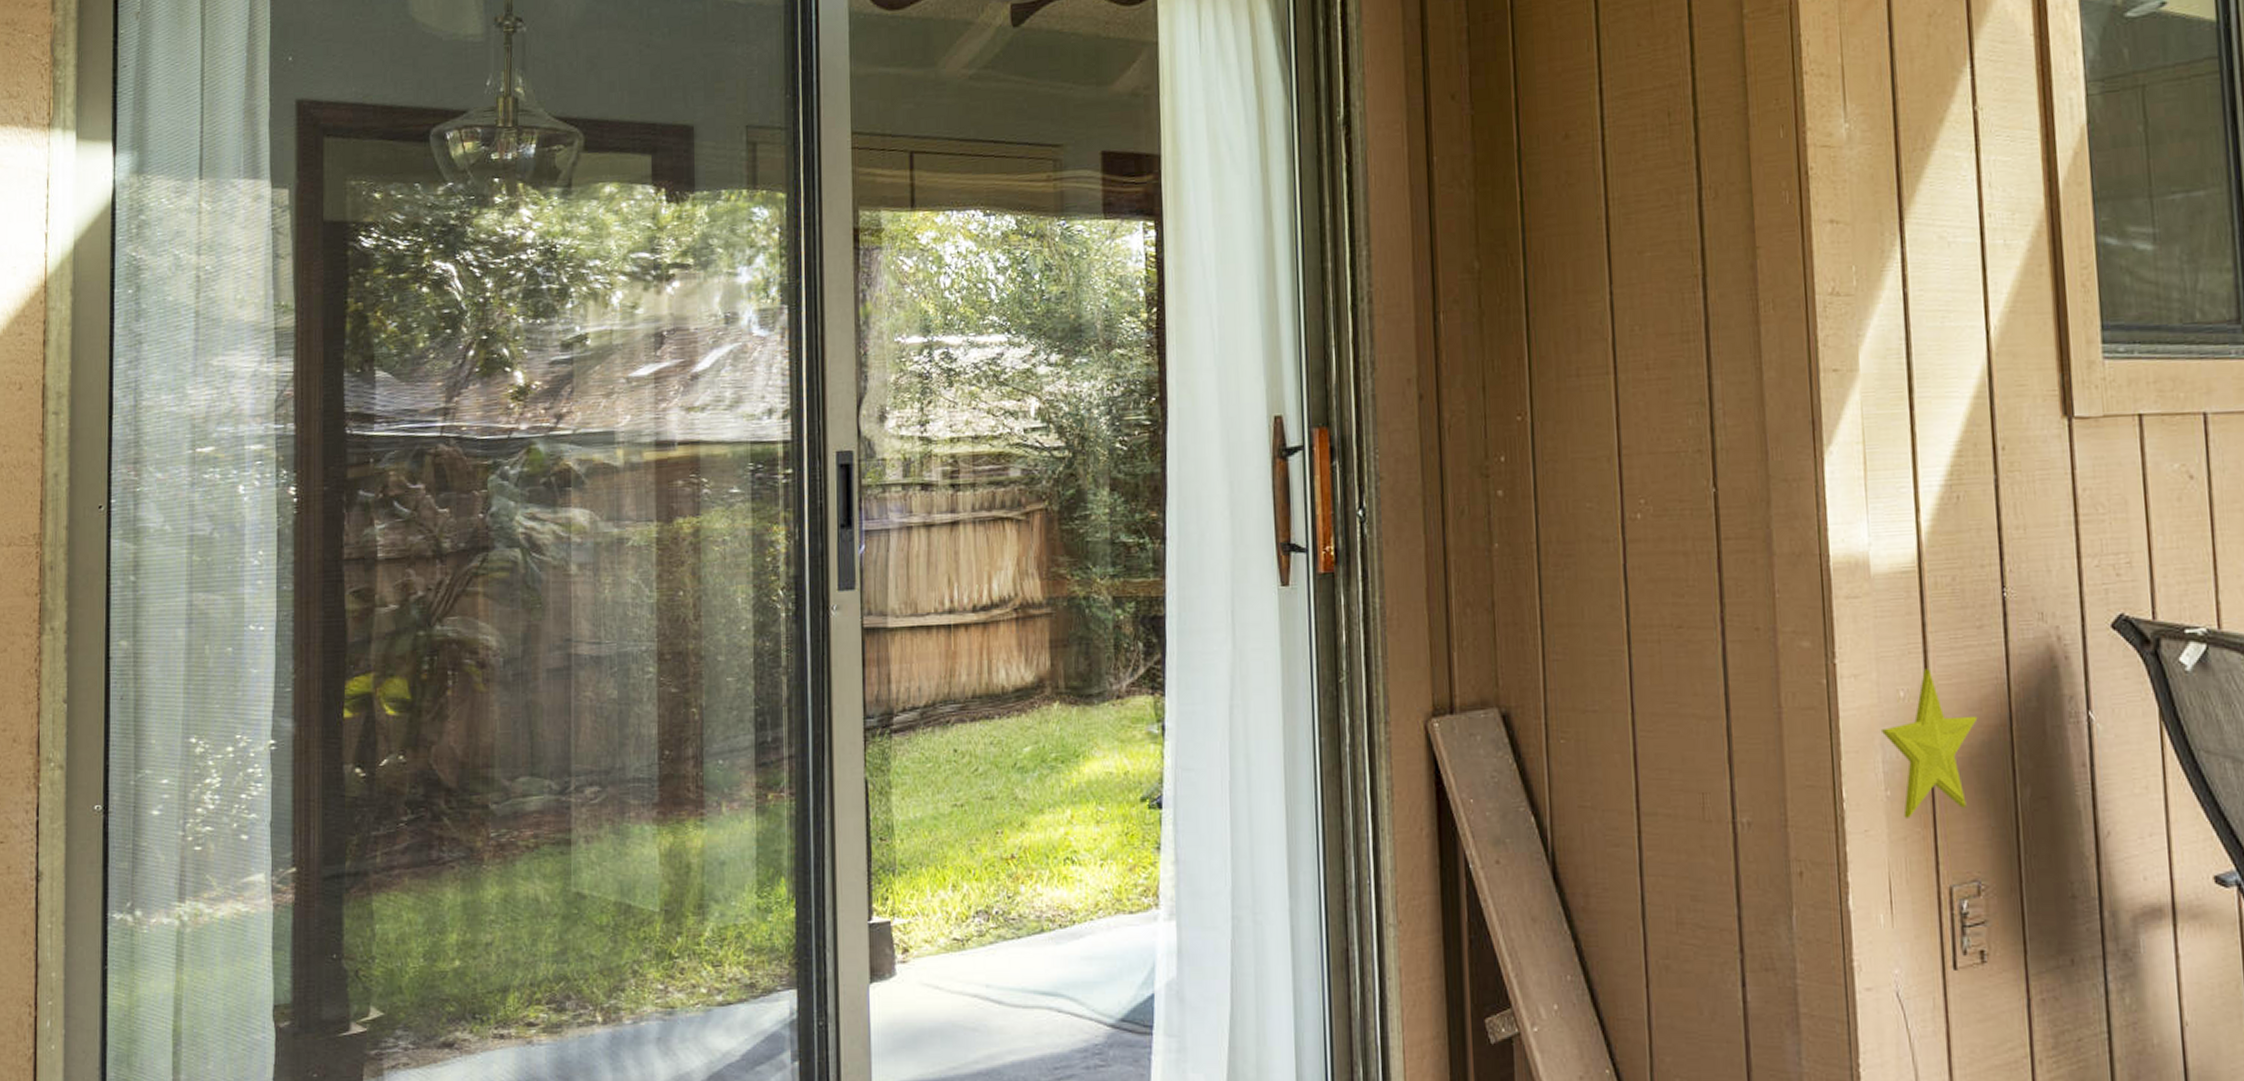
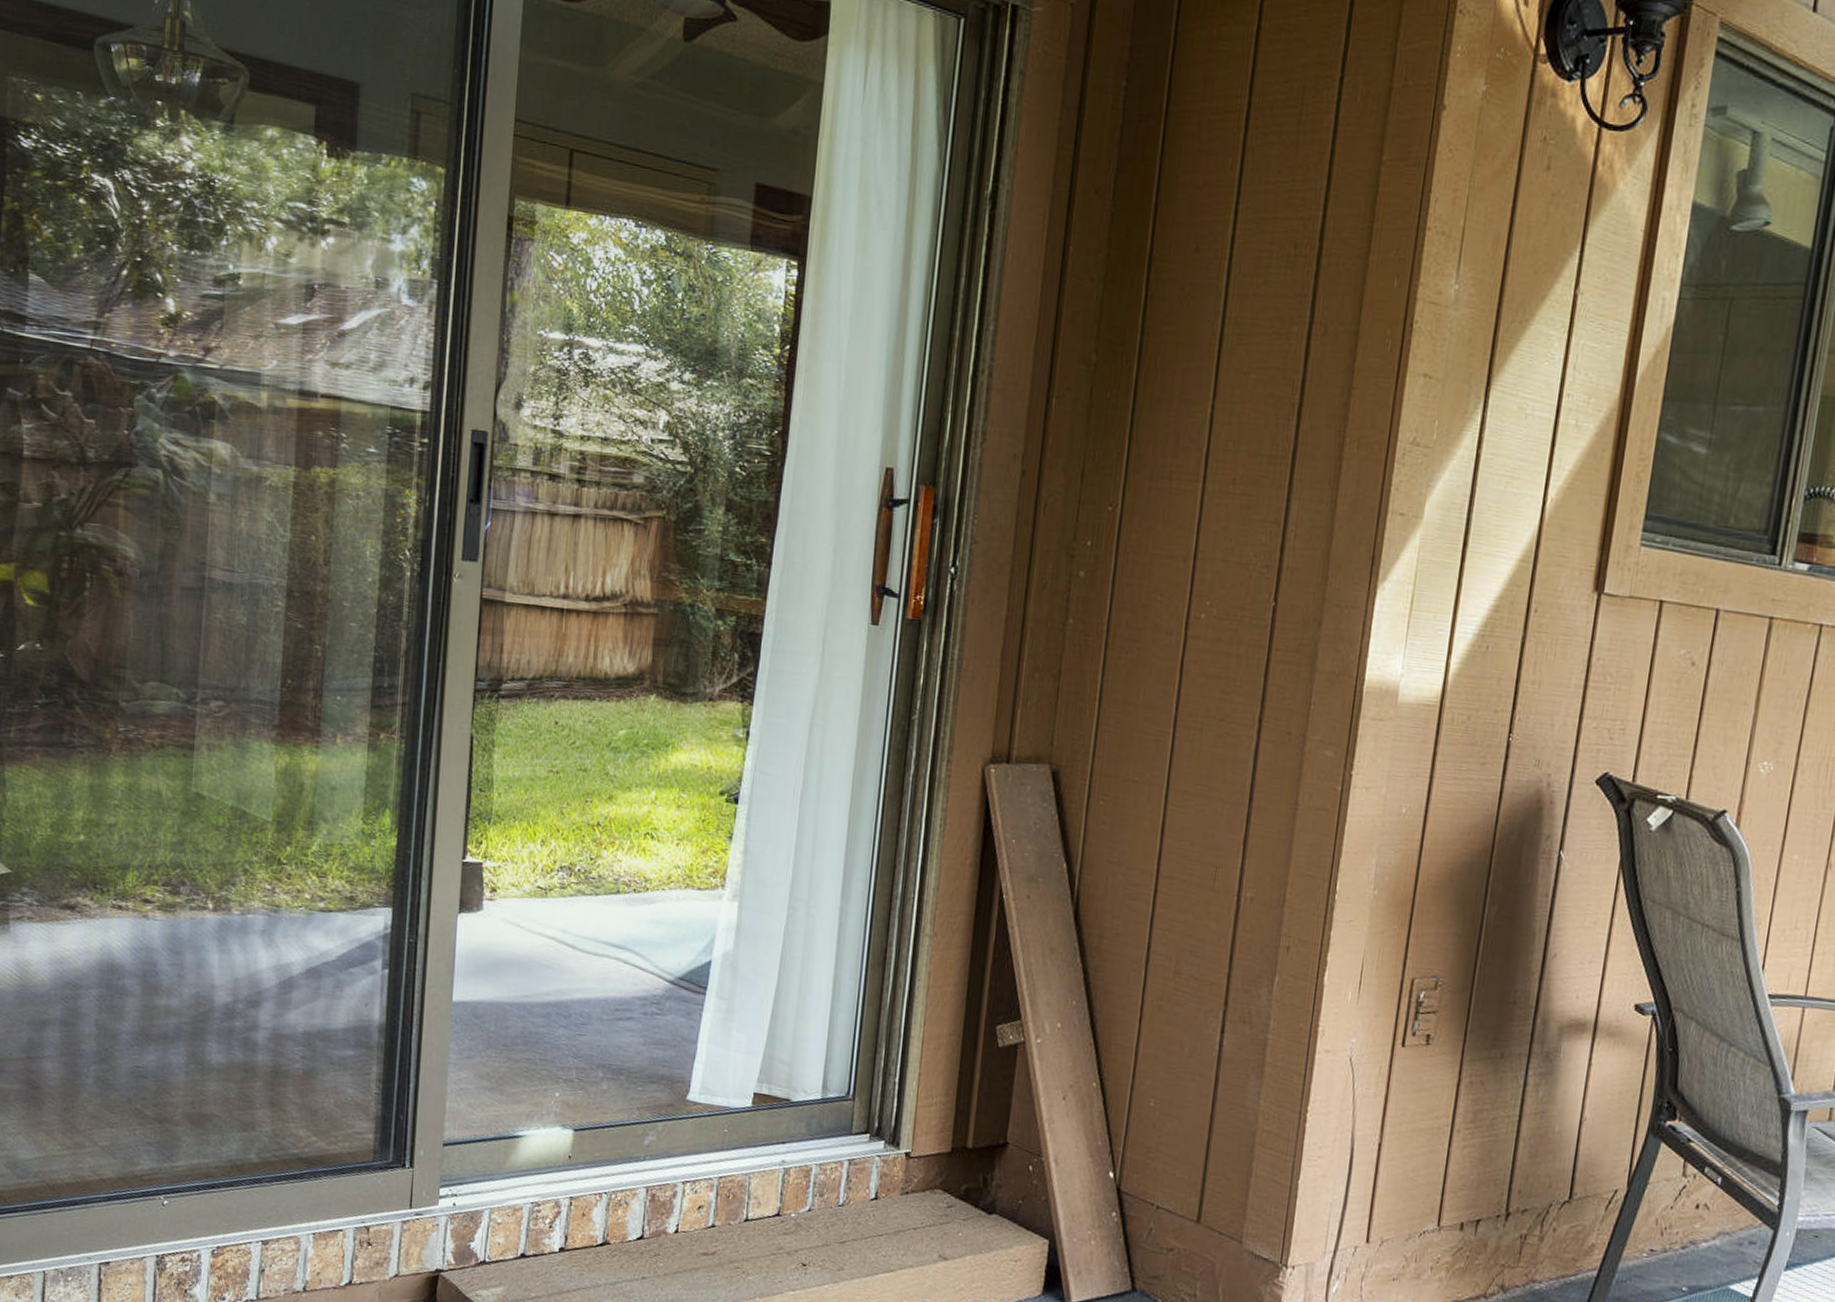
decorative star: present [1880,668,1978,818] -> none [1379,791,1465,916]

